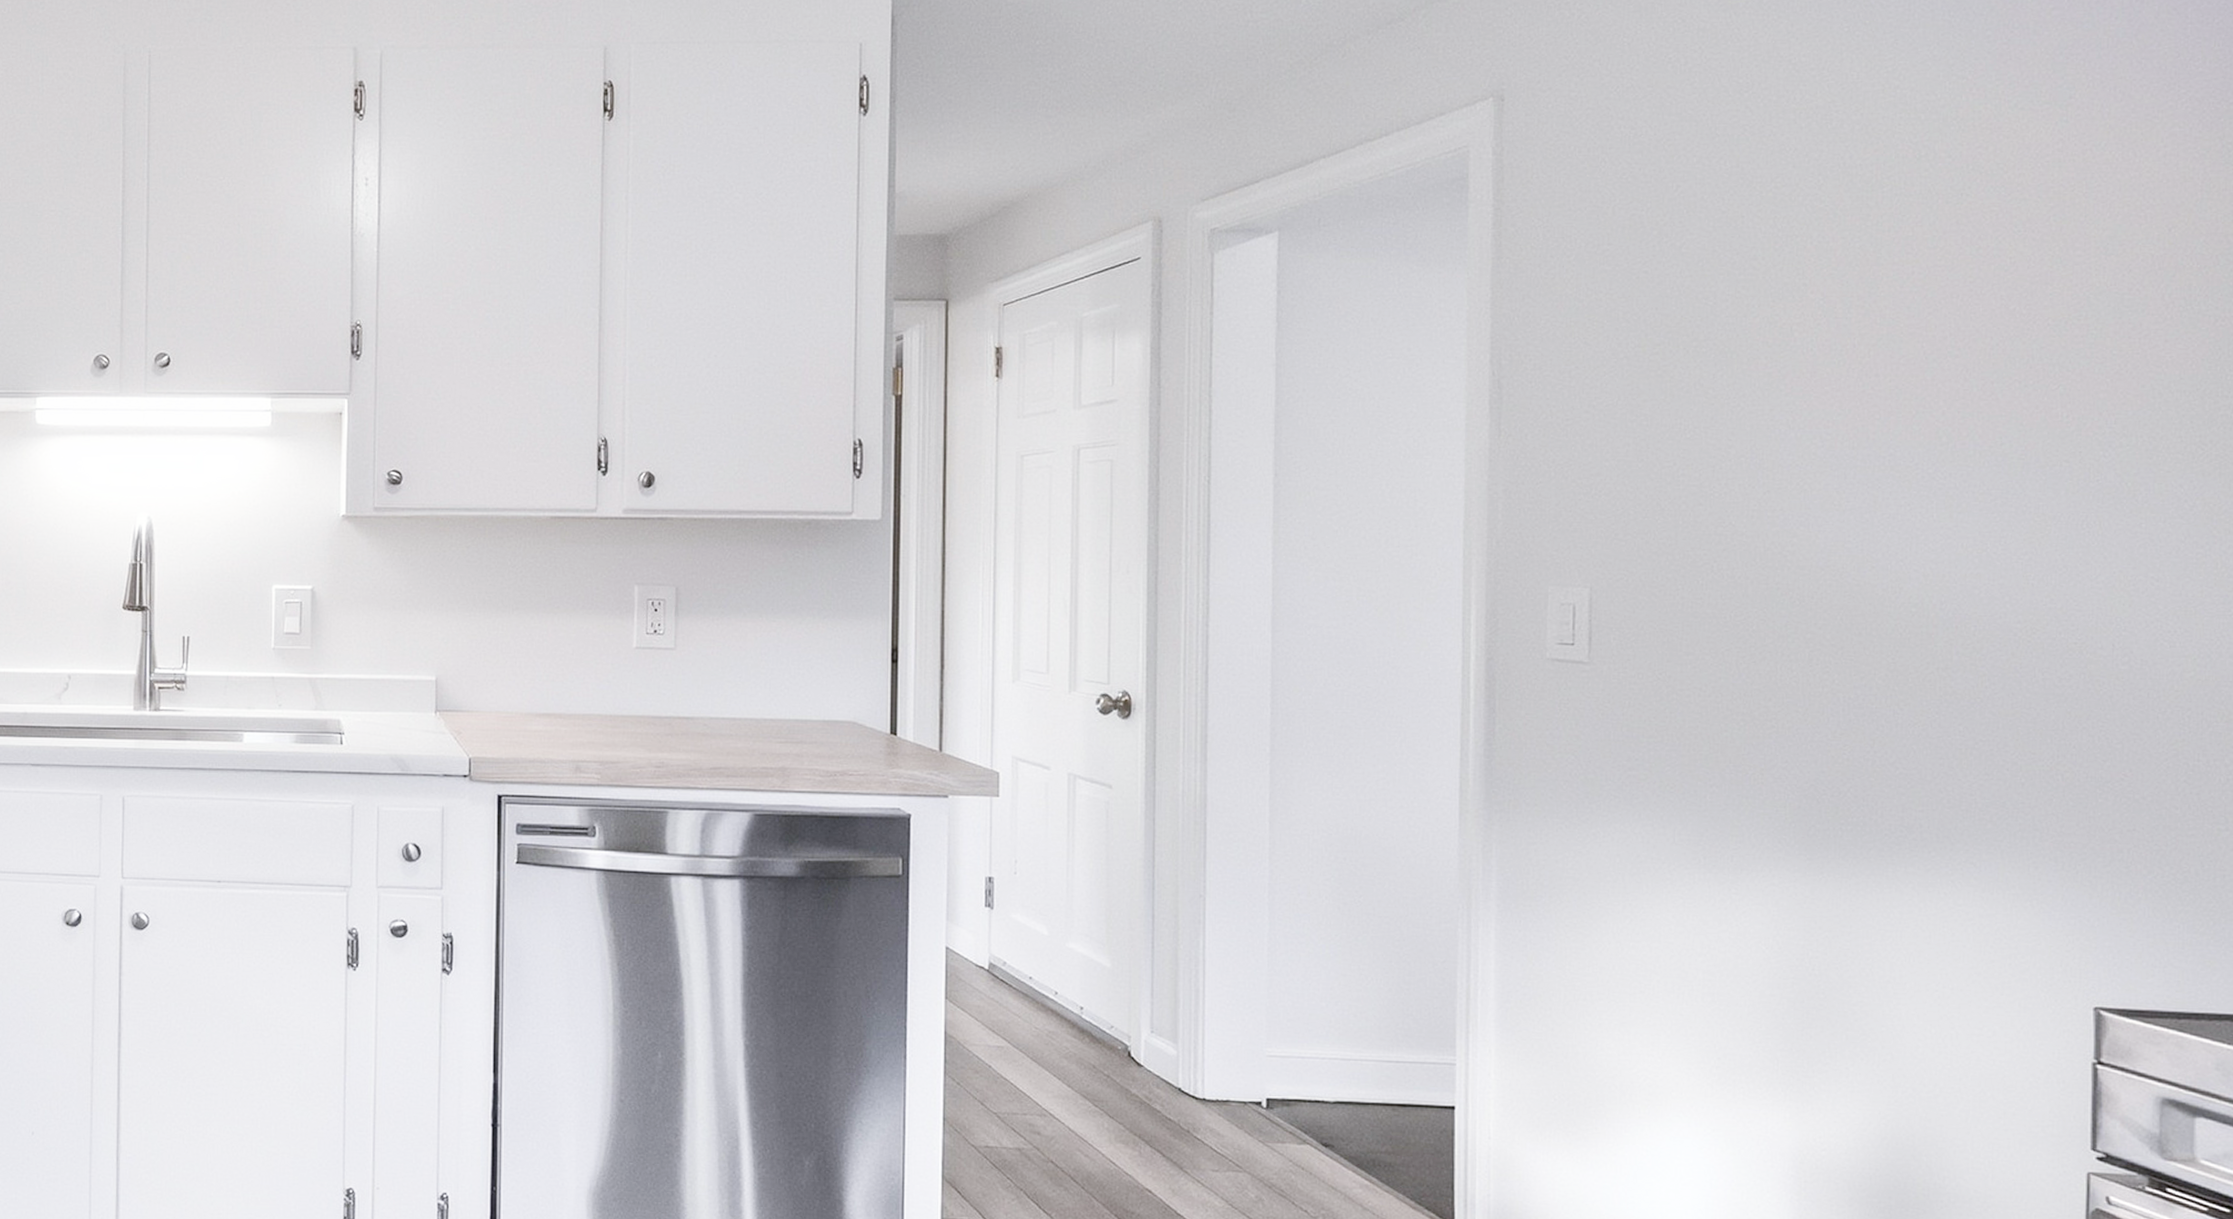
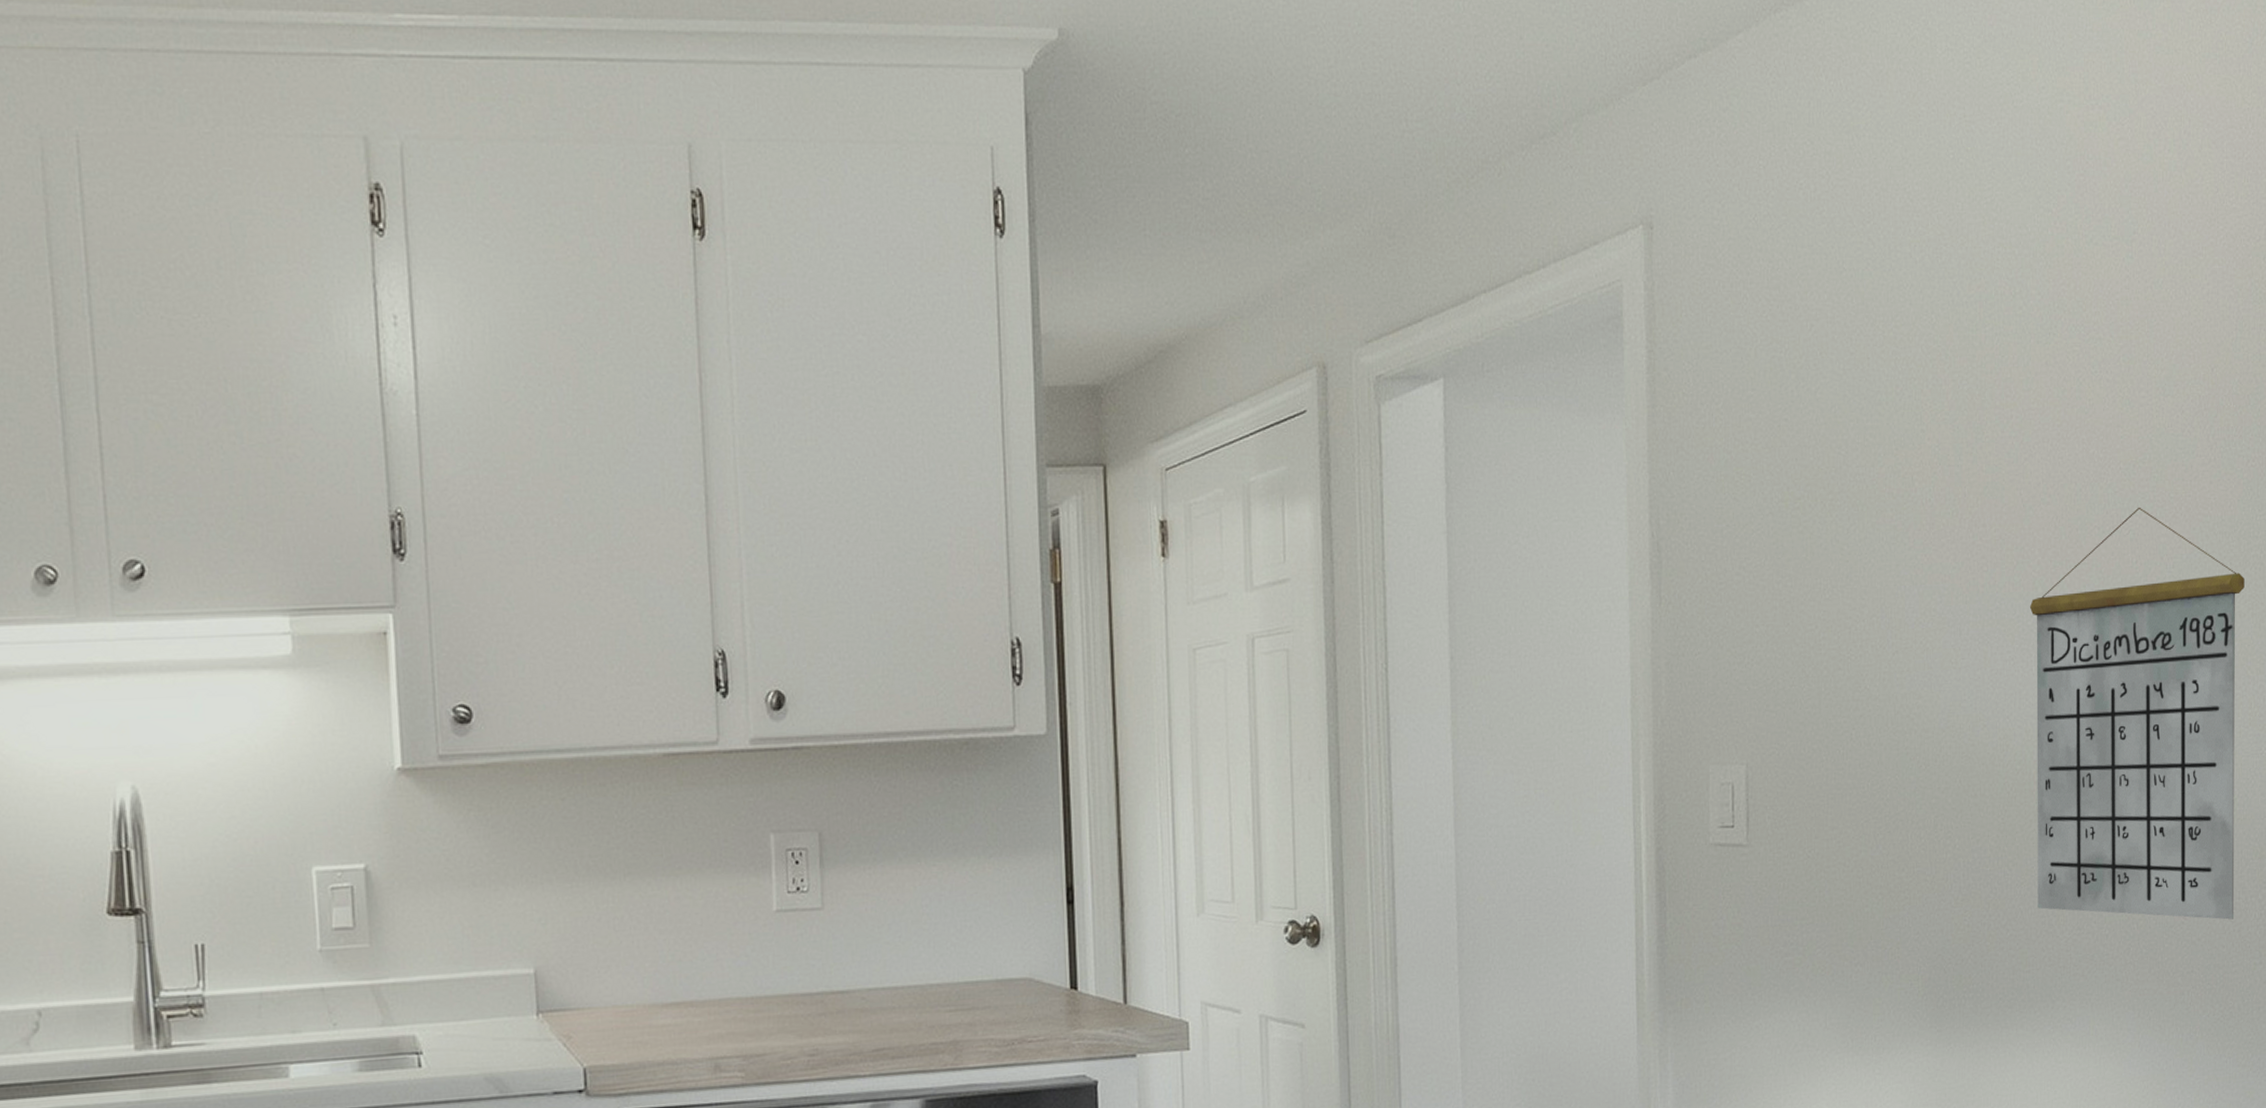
calendar: none [1931,362,2210,781] -> present [2029,507,2245,920]

